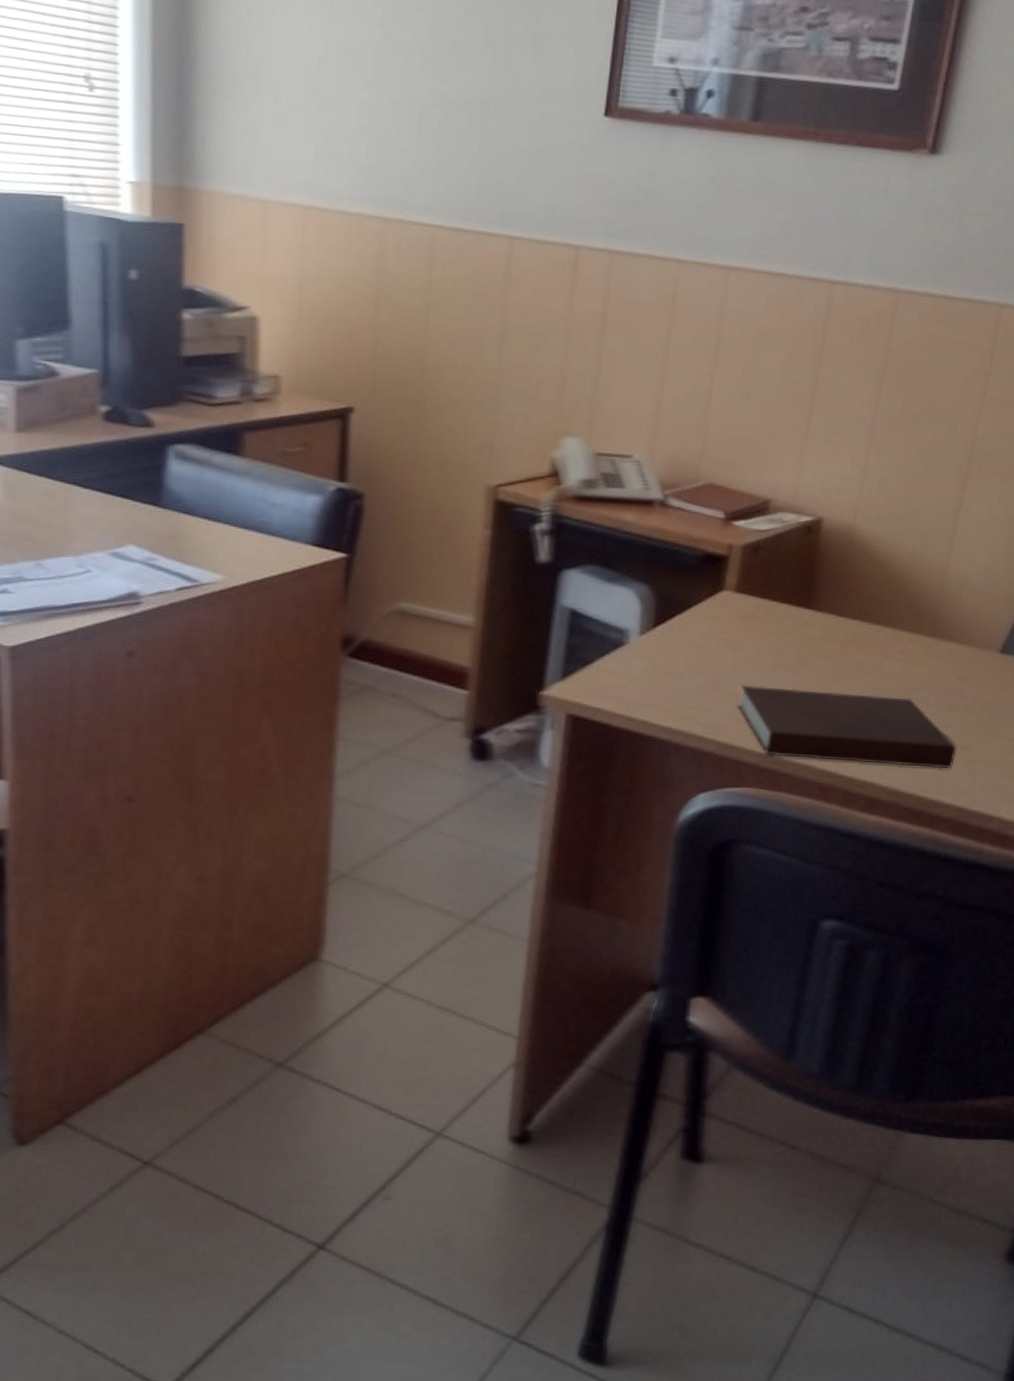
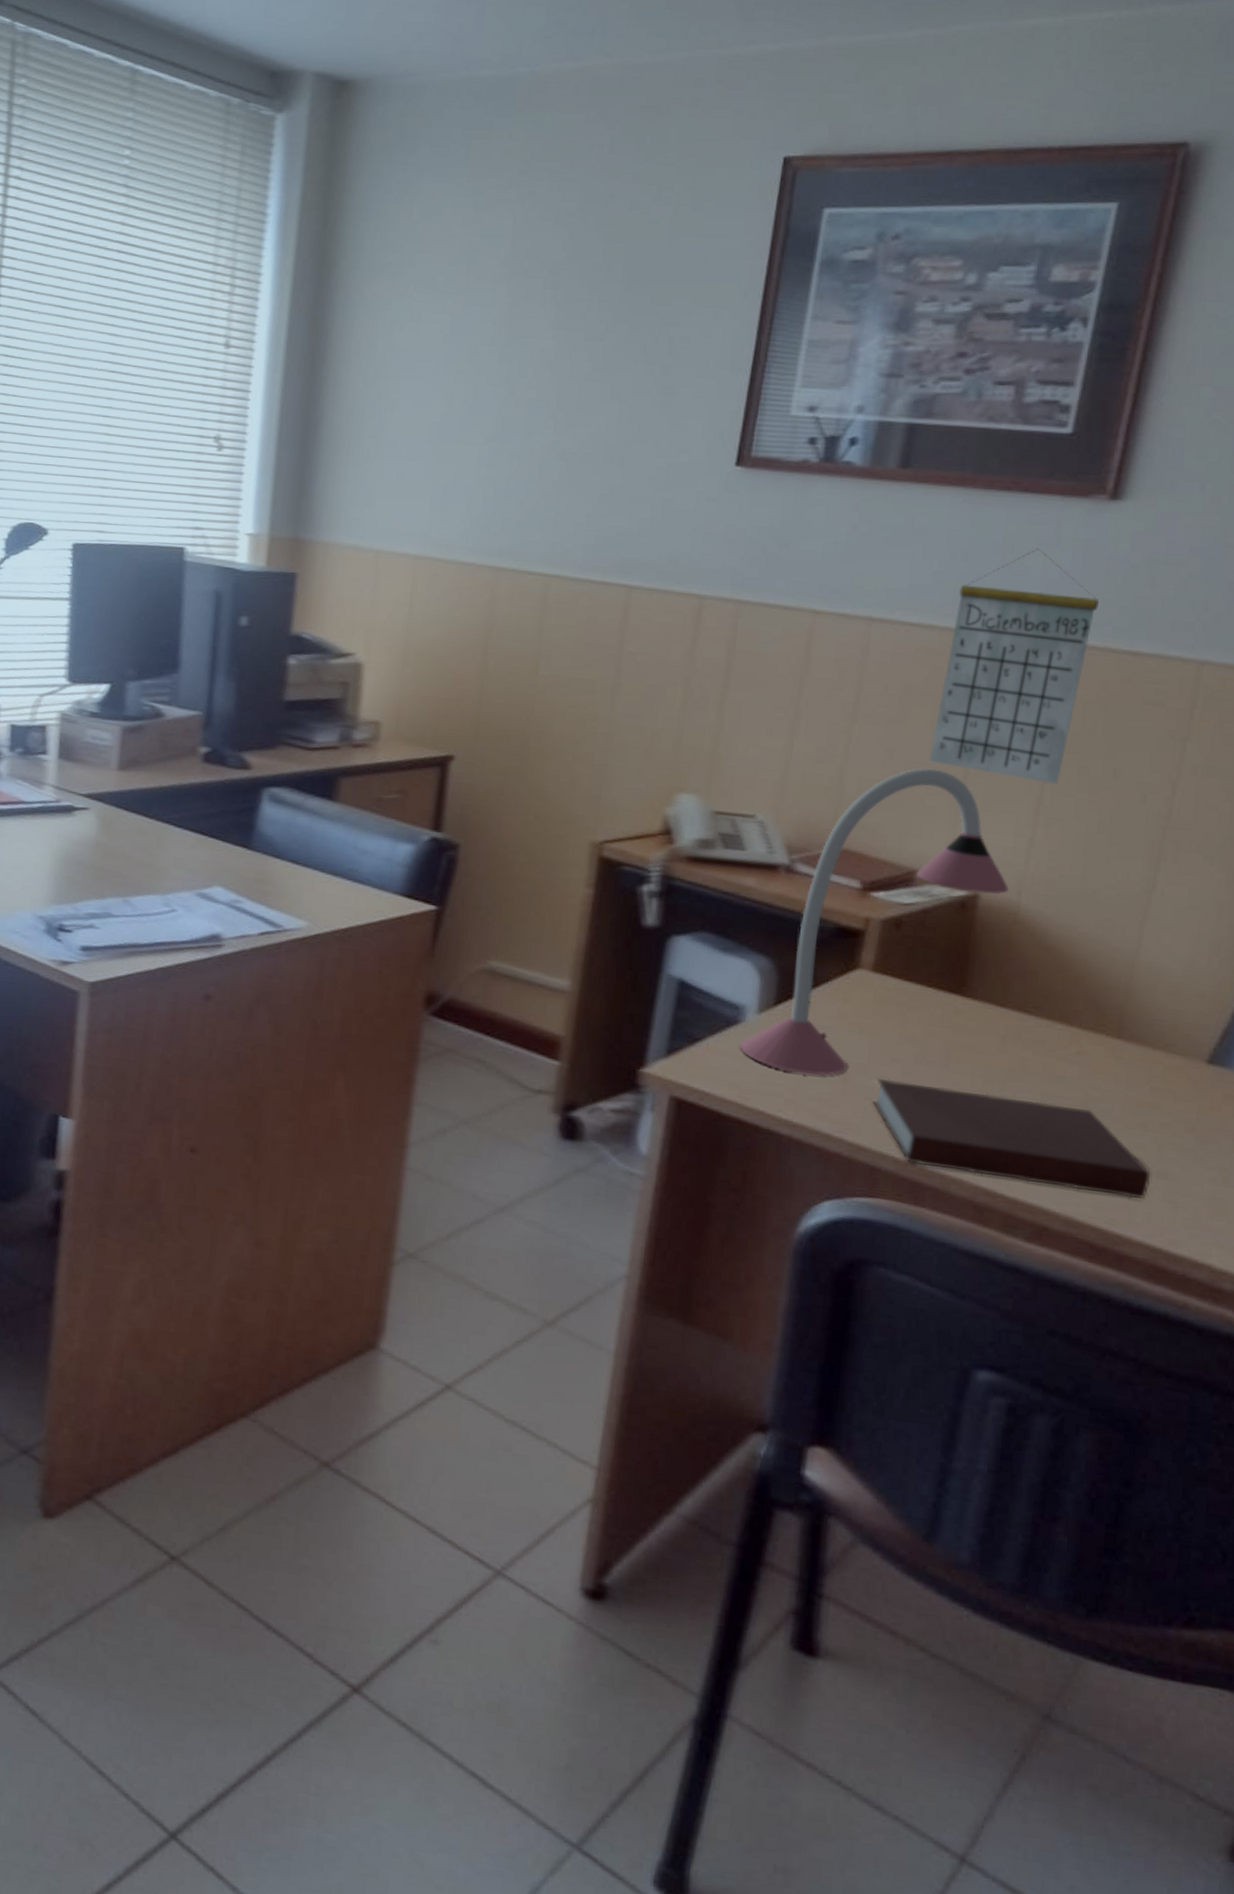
desk lamp: none [624,406,846,687] -> present [739,767,1009,1076]
calendar: none [780,200,920,418] -> present [929,548,1099,784]

